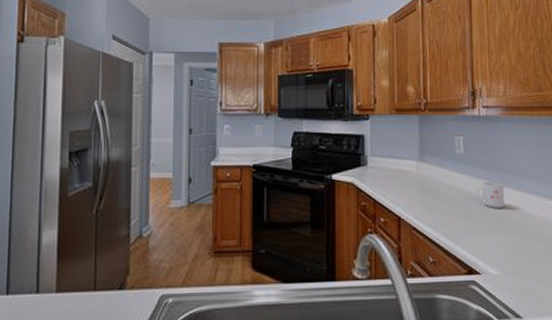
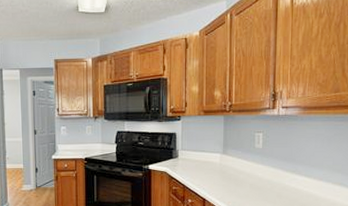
mug: present [477,182,505,208] -> none [272,171,297,192]

